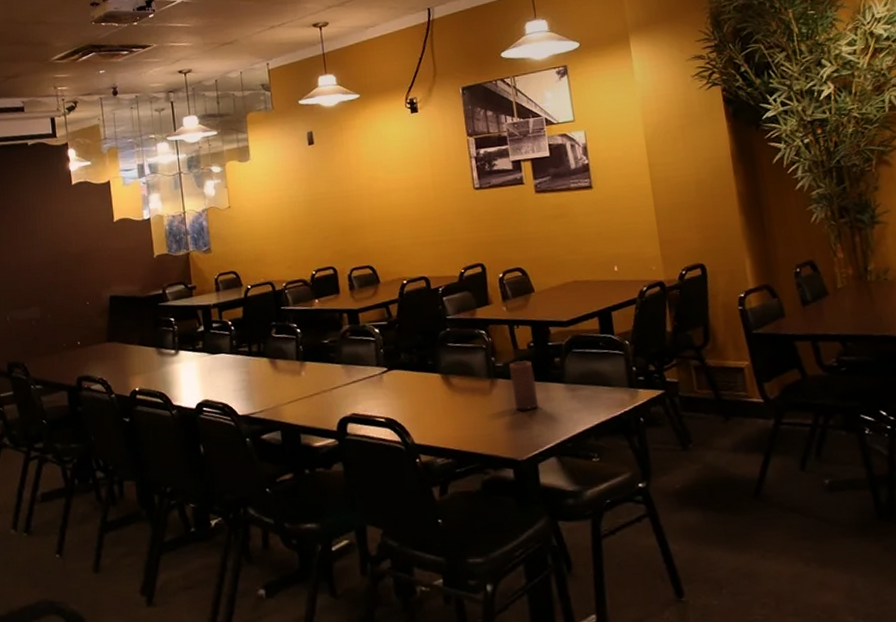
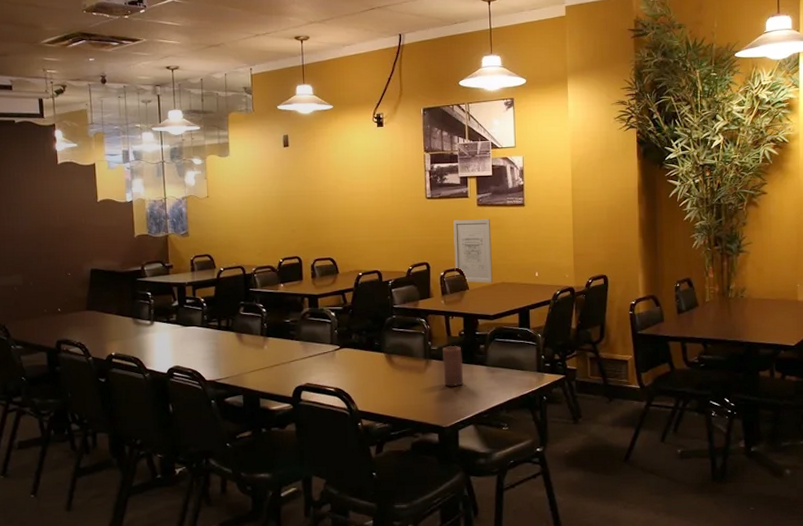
wall art: none [508,207,563,284] -> present [453,219,493,284]

